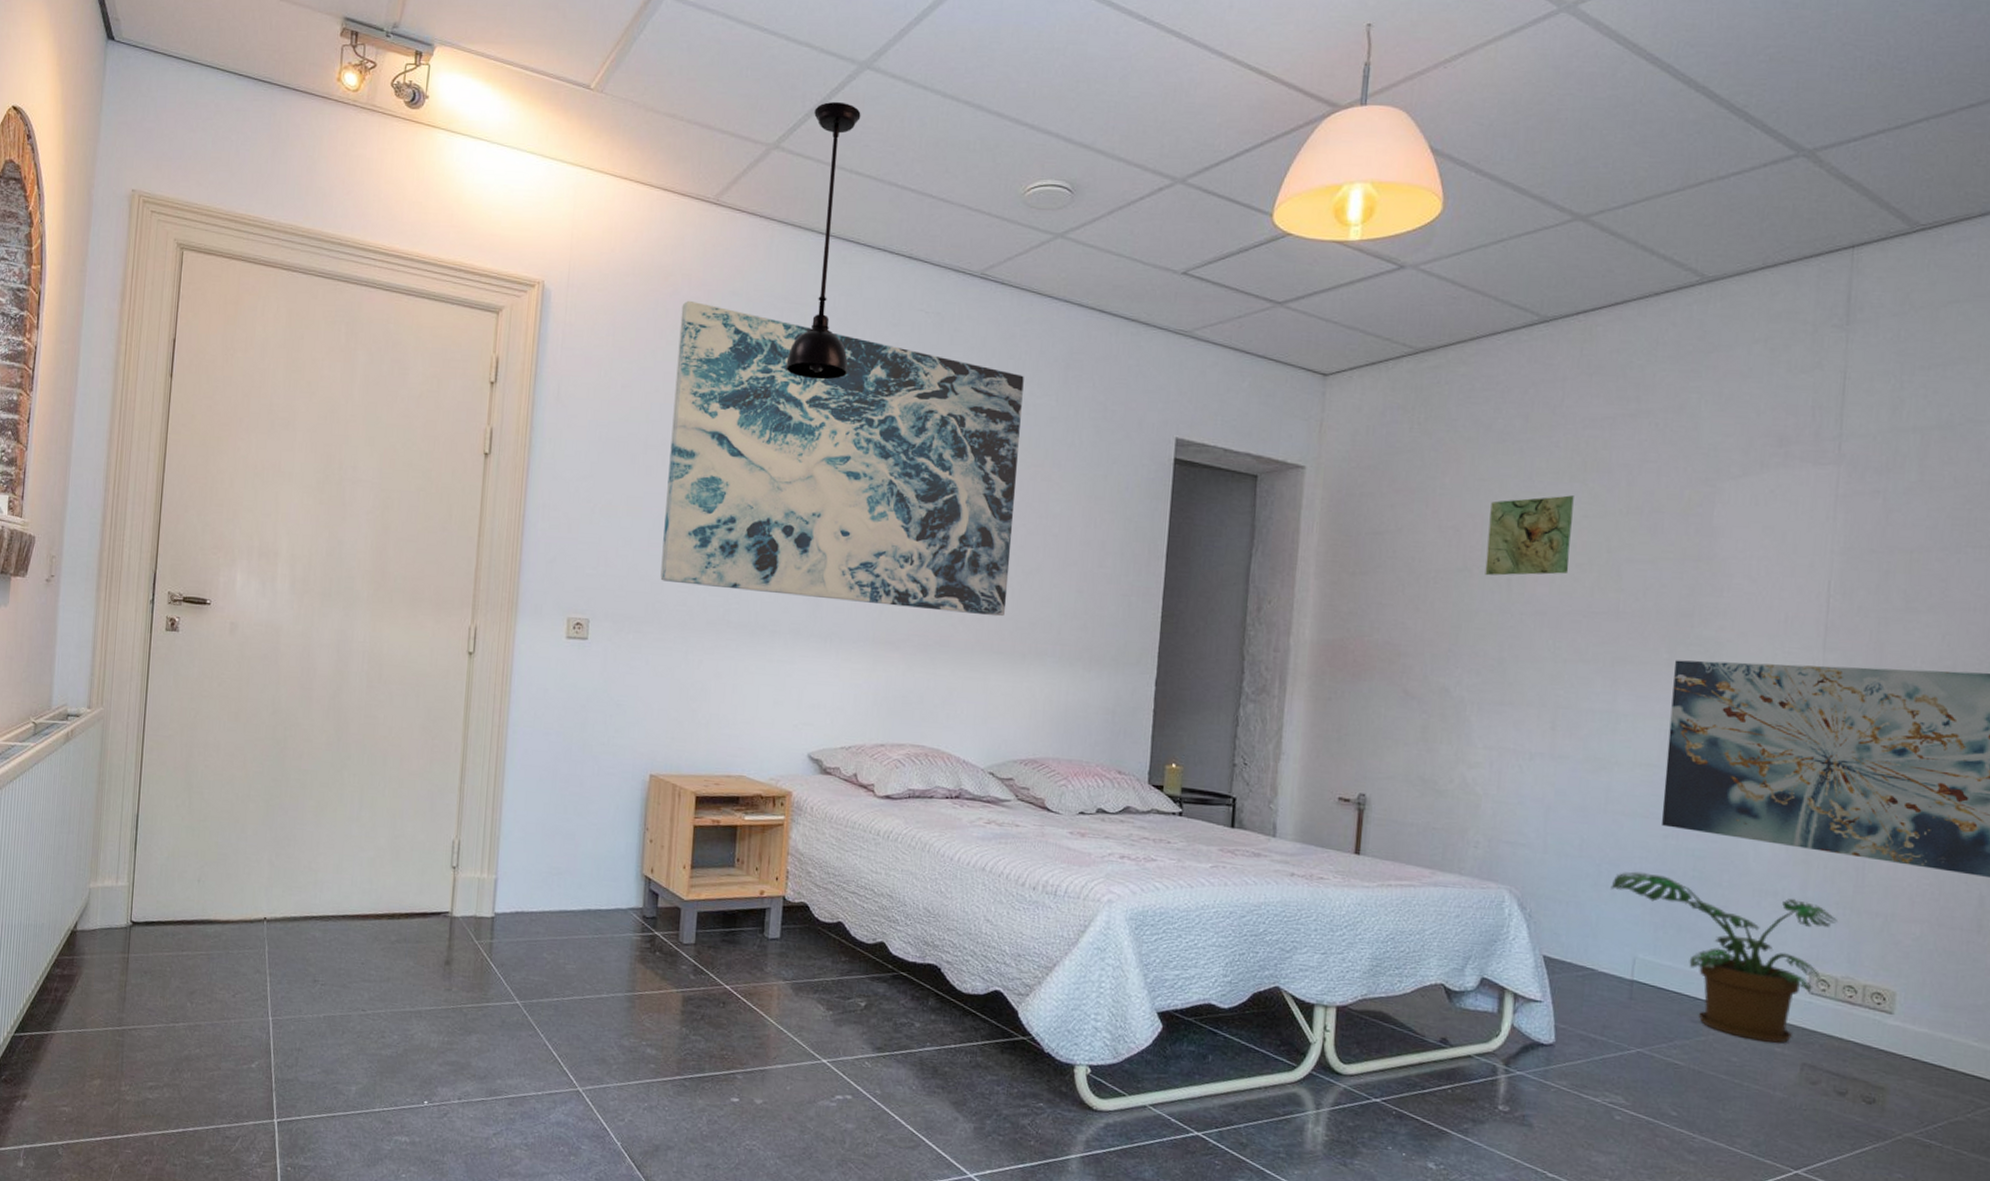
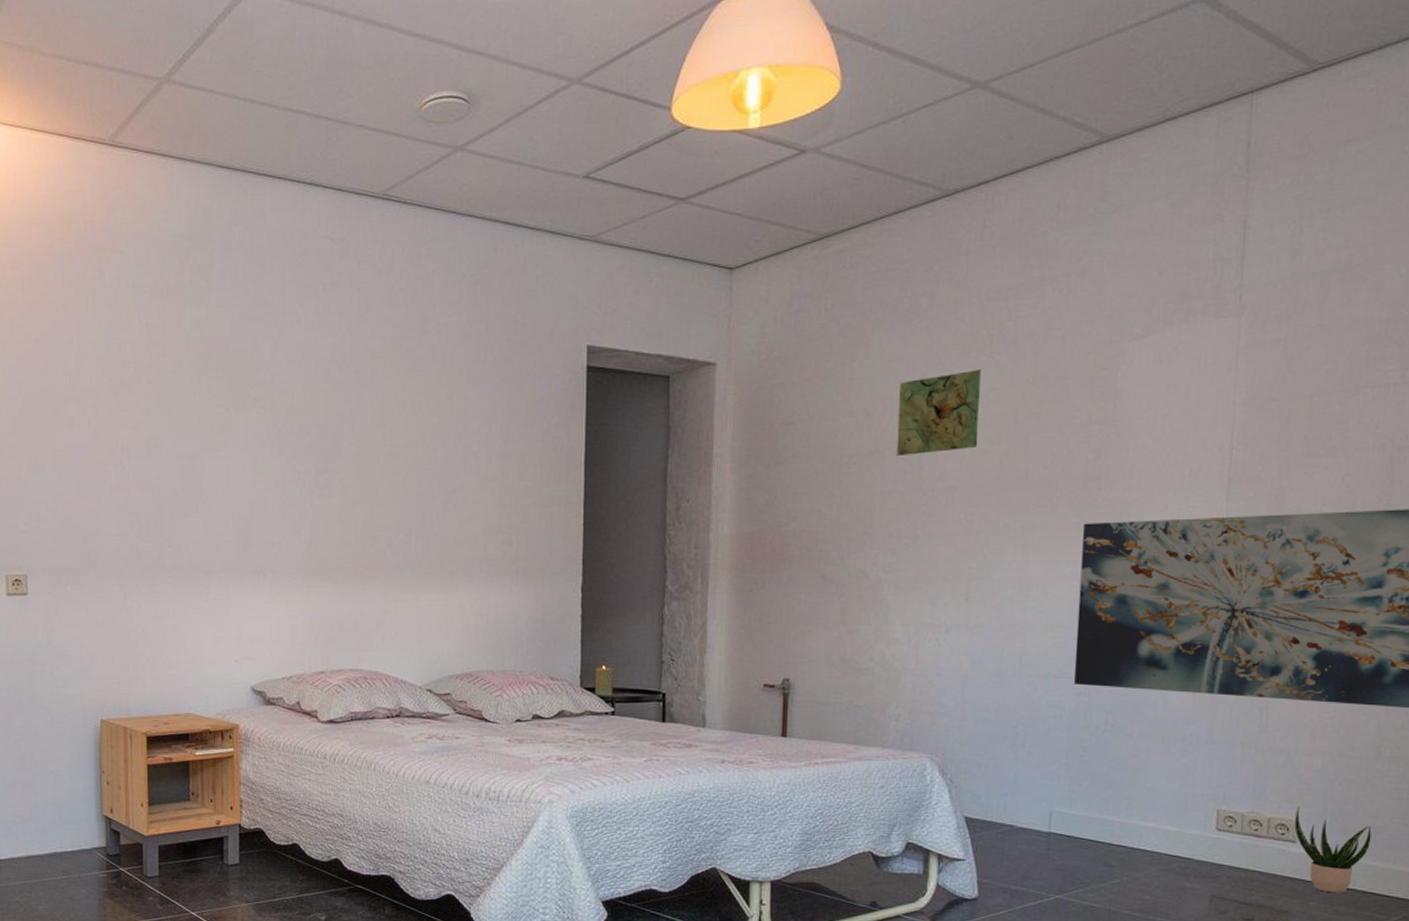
wall art: present [660,300,1024,617] -> none [87,247,434,538]
light fixture: present [786,101,861,380] -> none [197,27,259,317]
potted plant: present [1610,871,1837,1043] -> none [1027,730,1243,880]
potted plant: none [1891,976,1973,1073] -> present [1294,807,1372,893]

